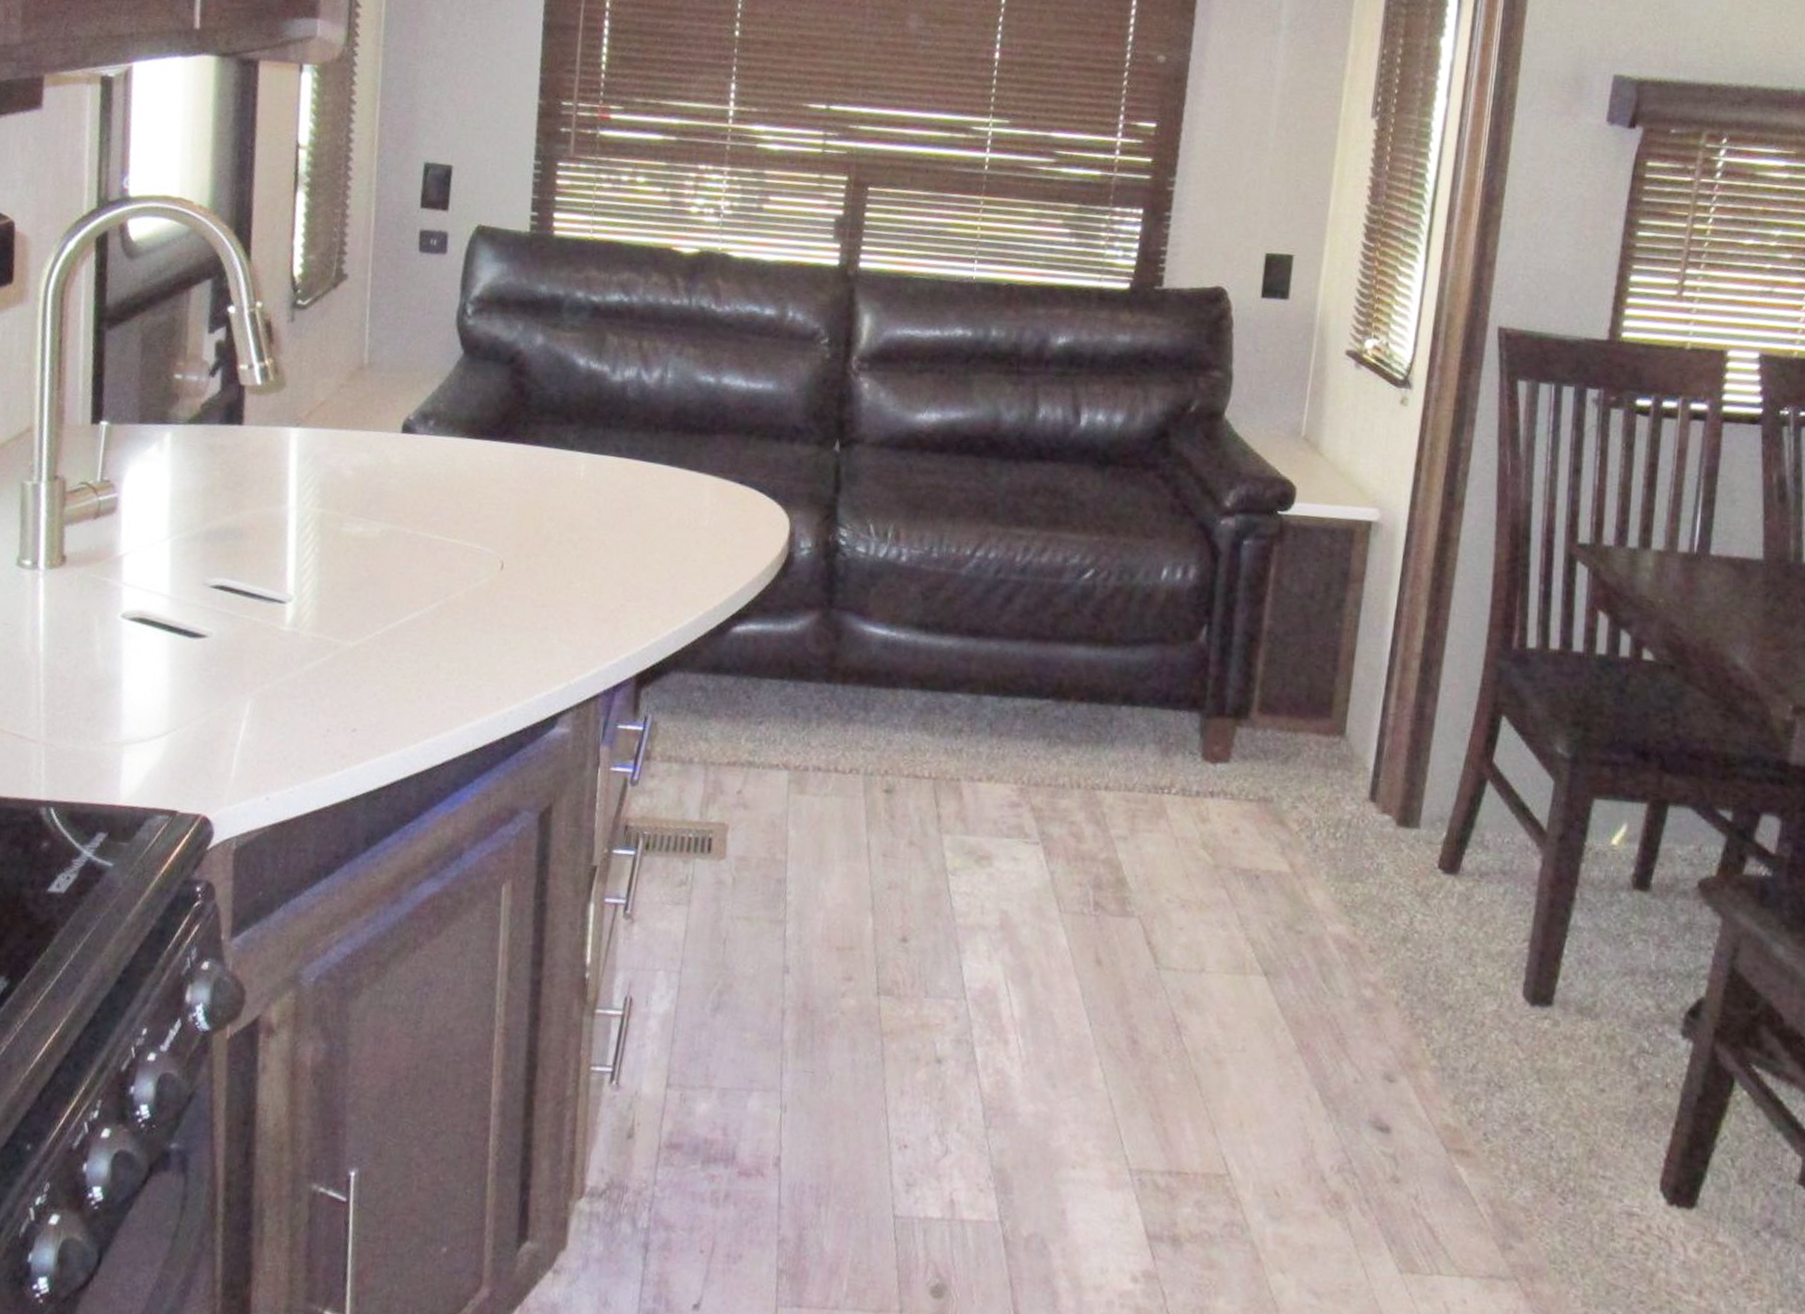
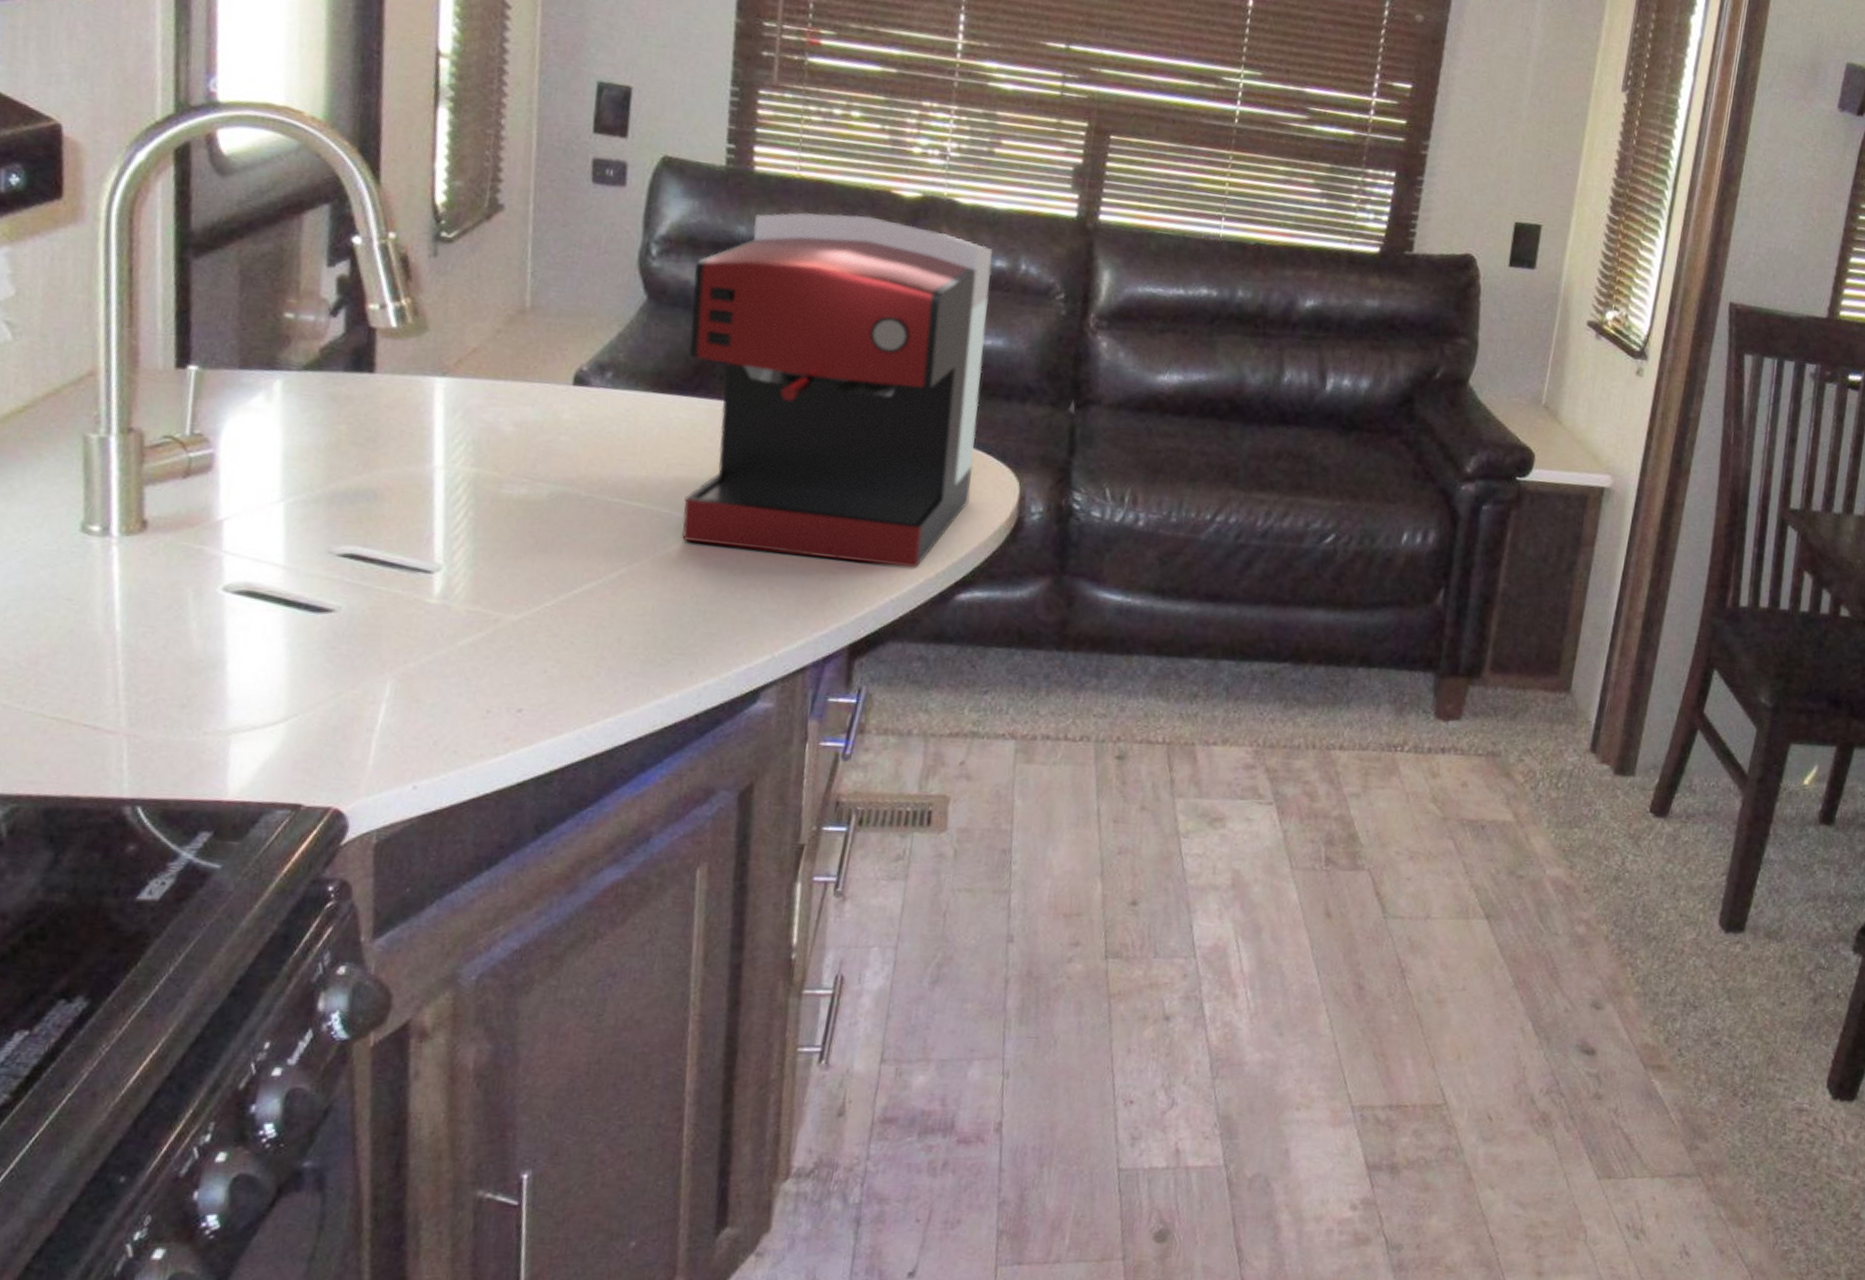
coffee maker: none [491,270,763,602] -> present [682,212,993,568]

